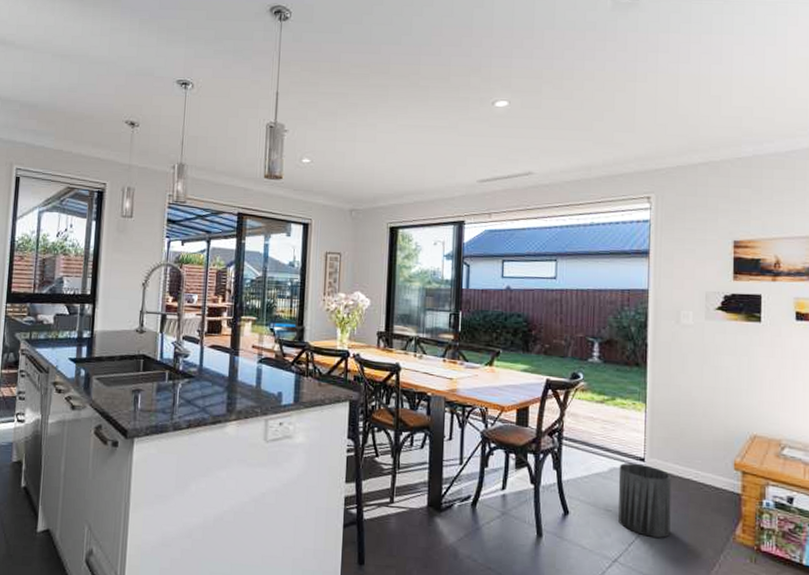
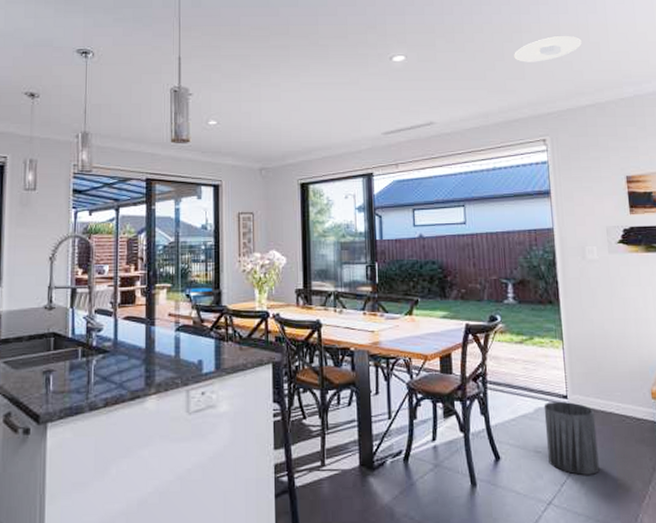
recessed light: none [625,87,701,115] -> present [514,35,582,62]

